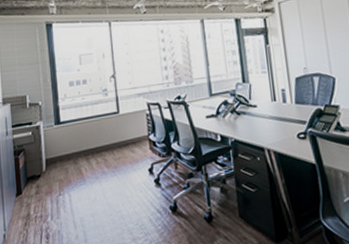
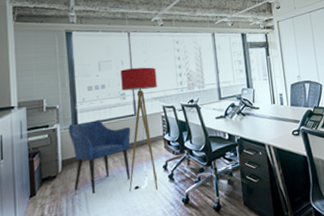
armchair: none [51,117,115,197] -> present [68,120,131,195]
floor lamp: none [102,60,144,195] -> present [120,67,159,191]

